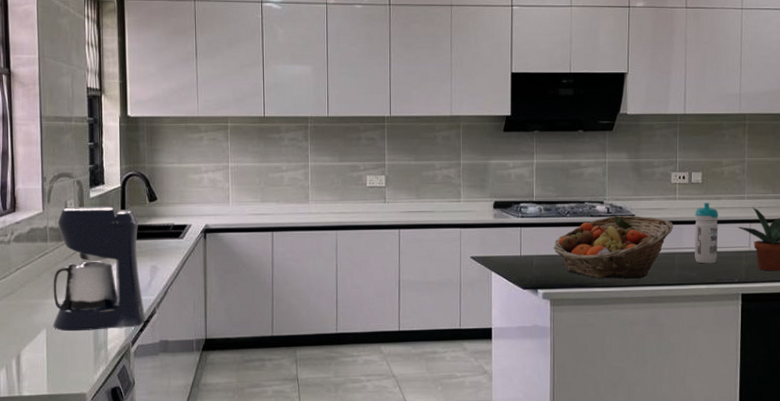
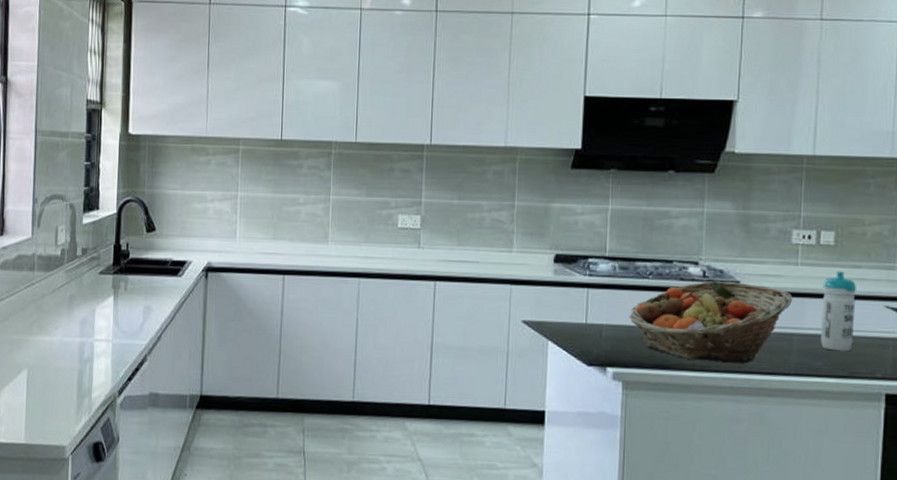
coffee maker: present [52,205,146,332] -> none [34,233,136,375]

